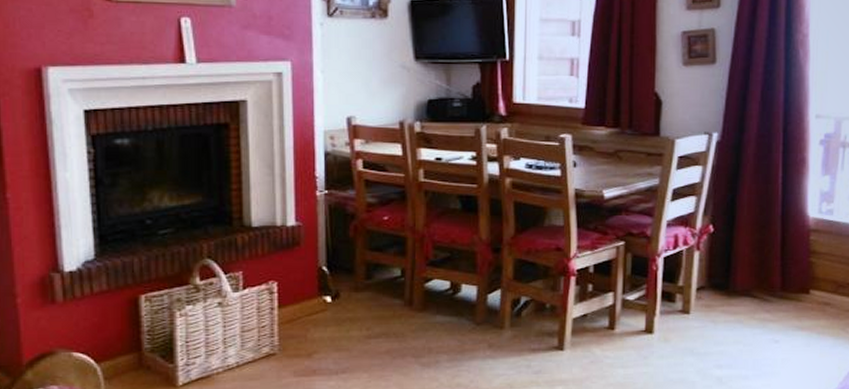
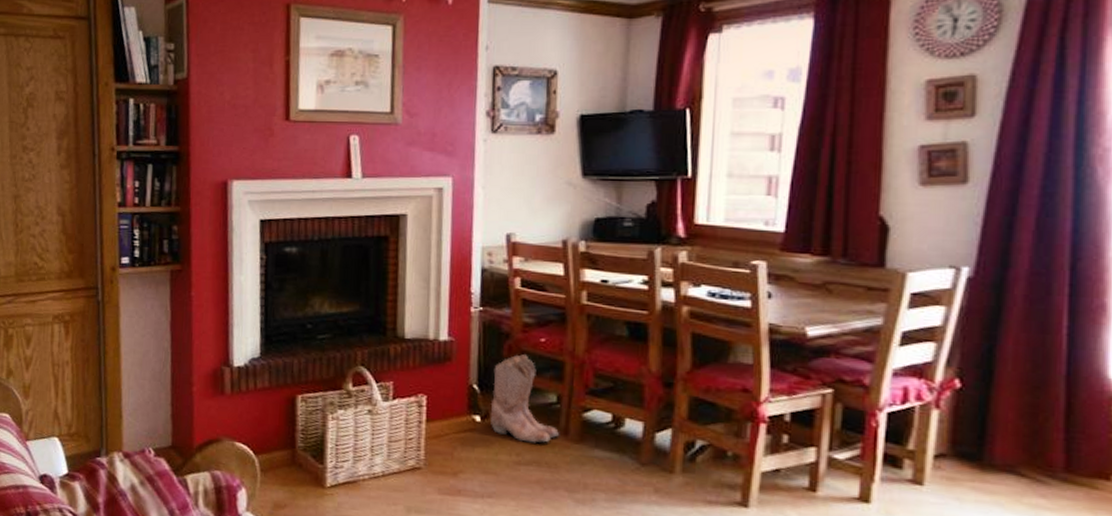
boots: none [340,233,405,317] -> present [490,354,560,443]

